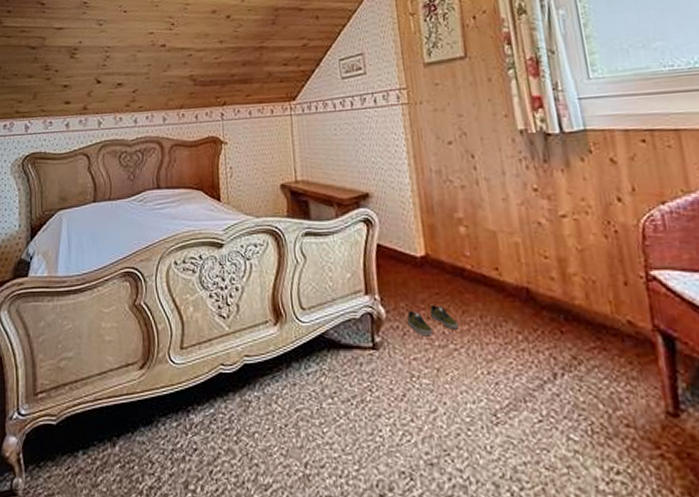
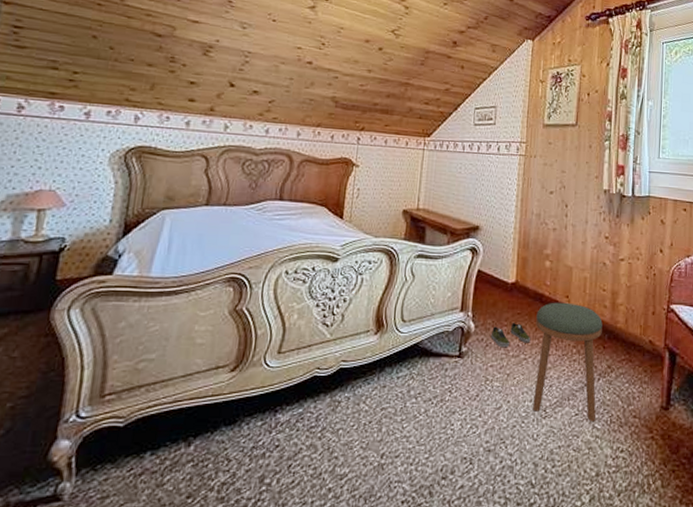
stool: none [460,276,570,430] -> present [533,302,603,421]

